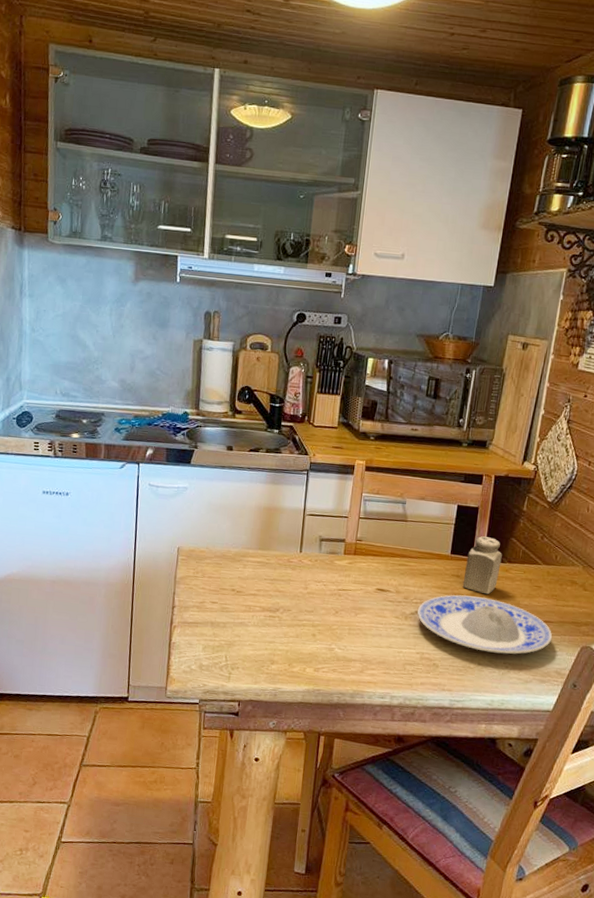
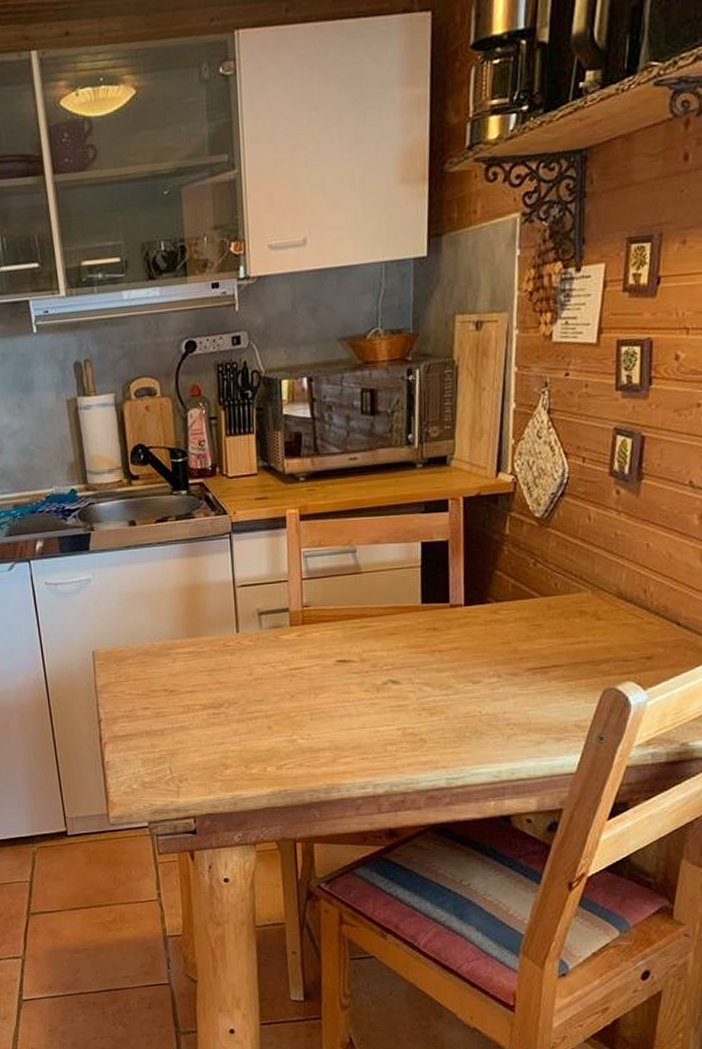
plate: present [417,594,553,655] -> none [391,649,565,715]
salt shaker: present [462,536,502,595] -> none [442,575,487,646]

